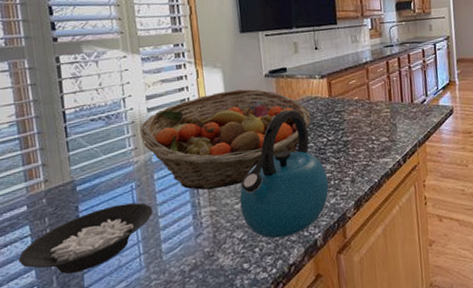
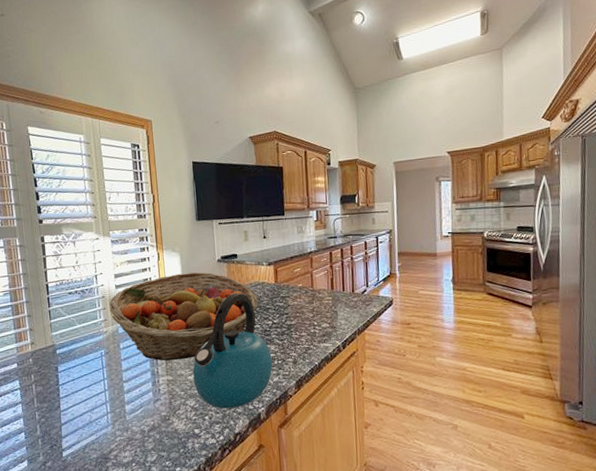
cereal bowl: present [18,202,153,274] -> none [10,367,119,425]

